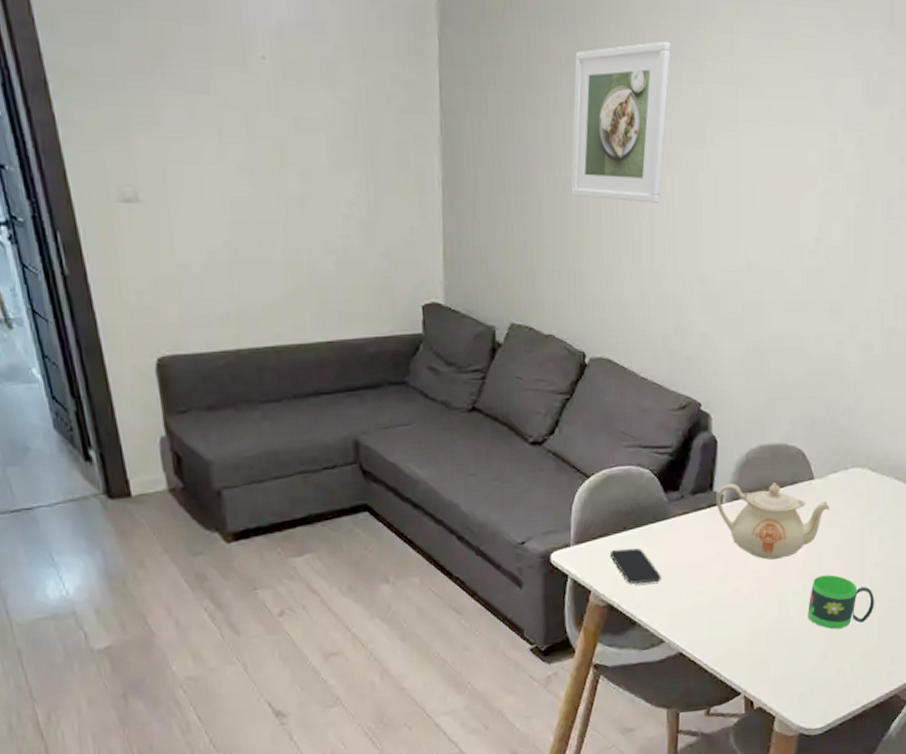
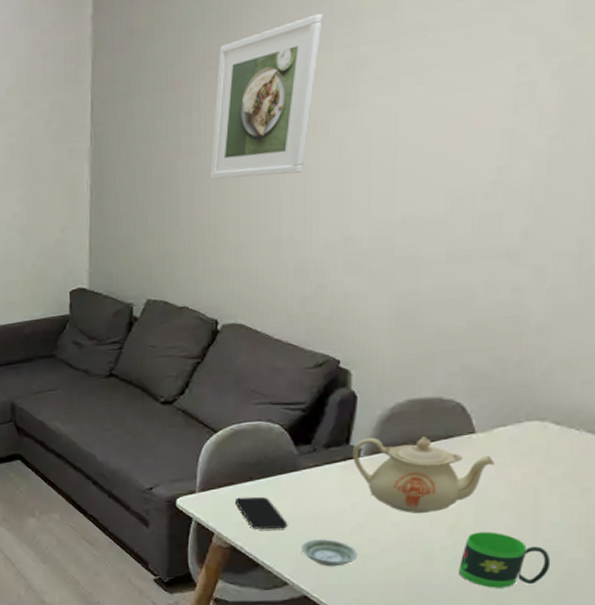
saucer: none [674,590,725,620] -> present [301,539,357,567]

